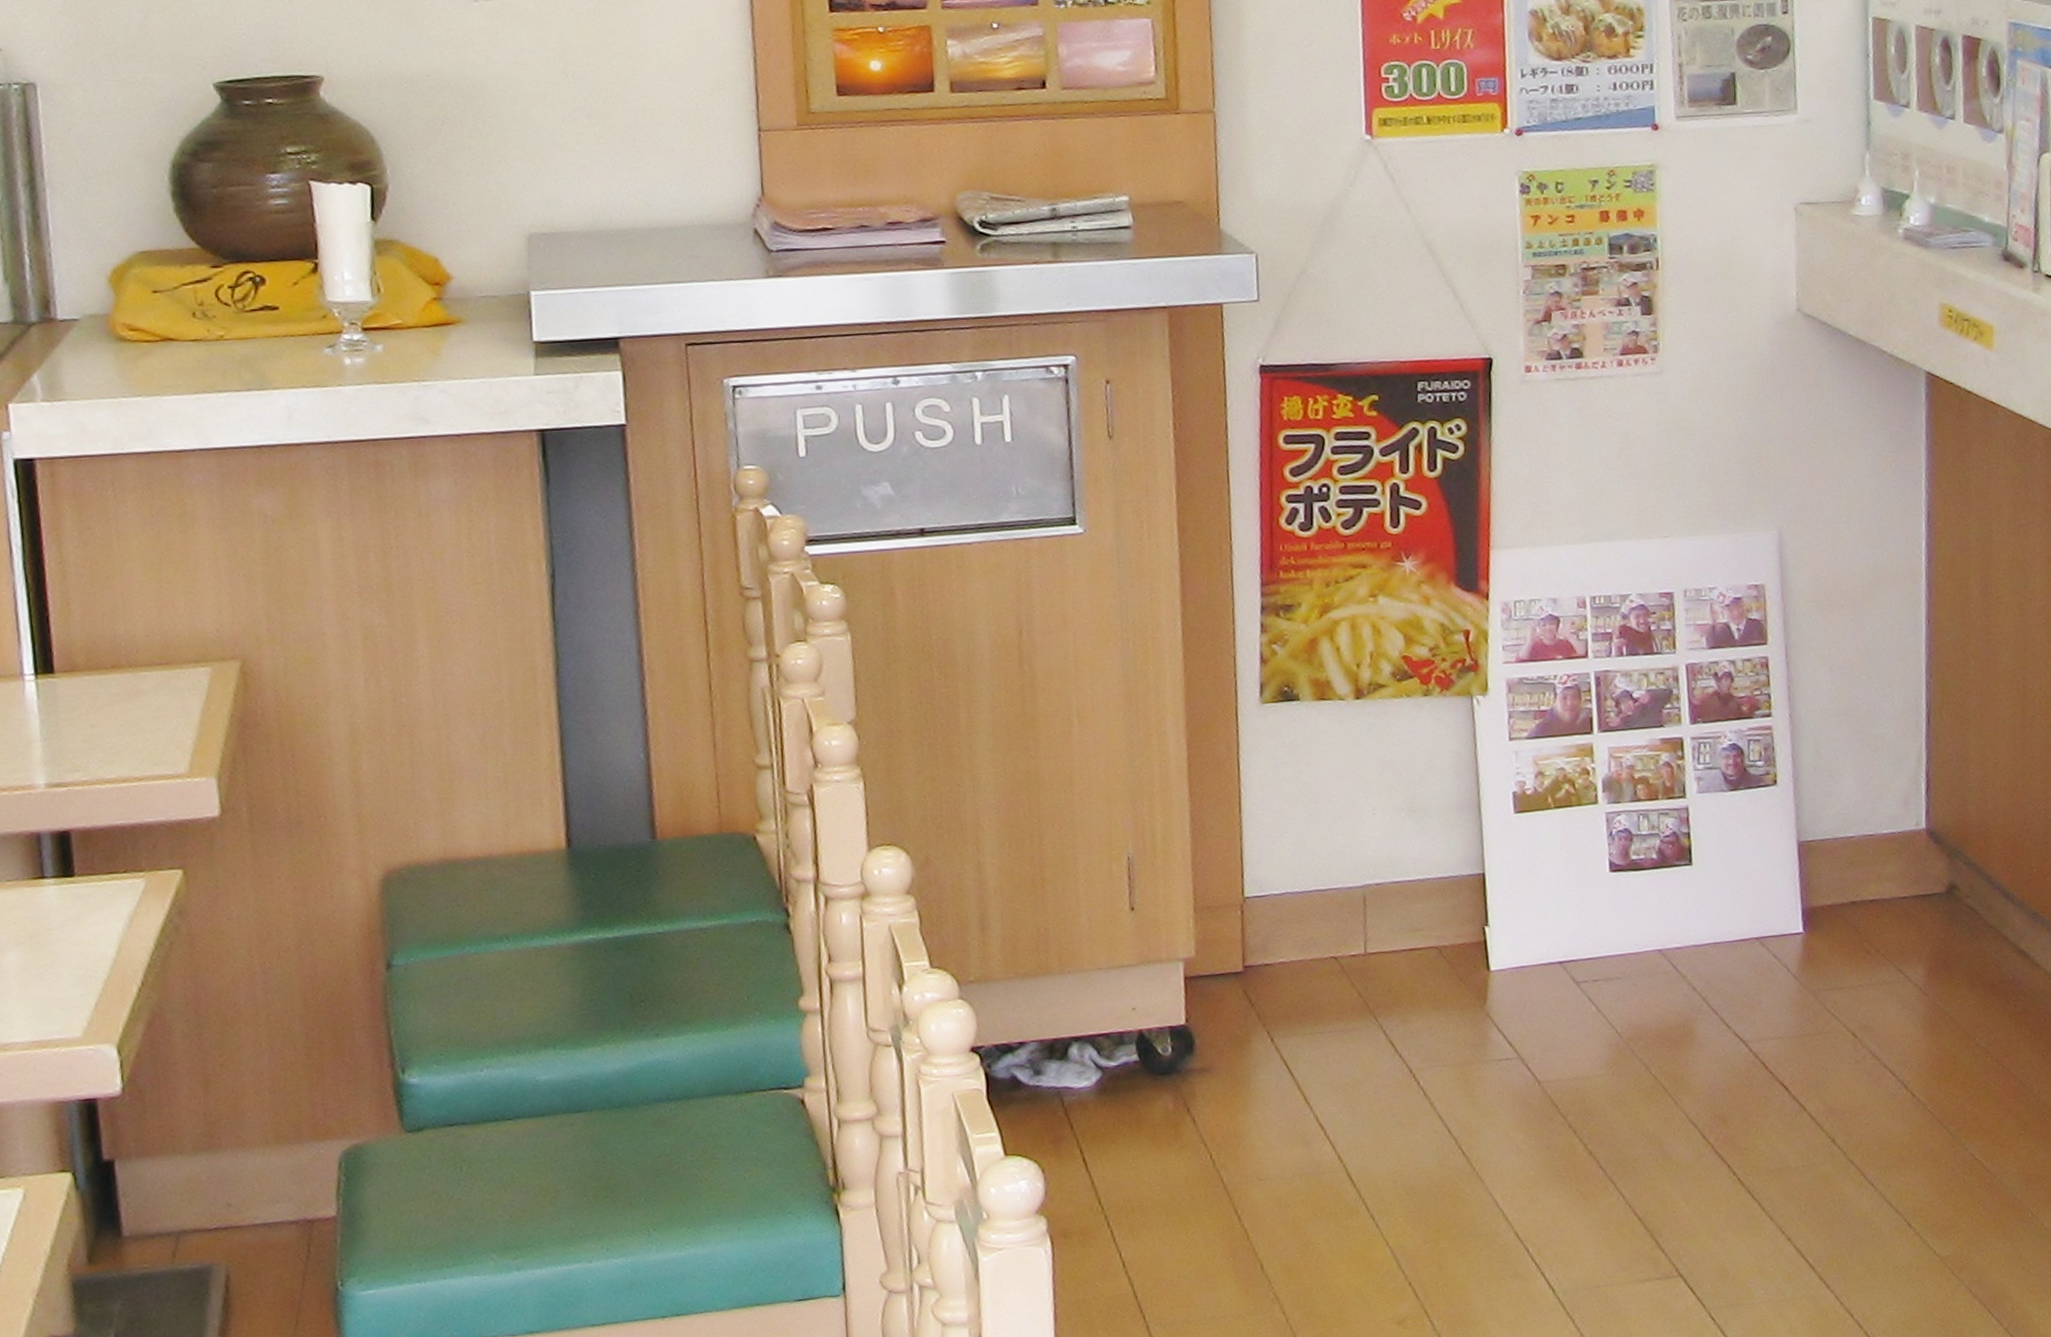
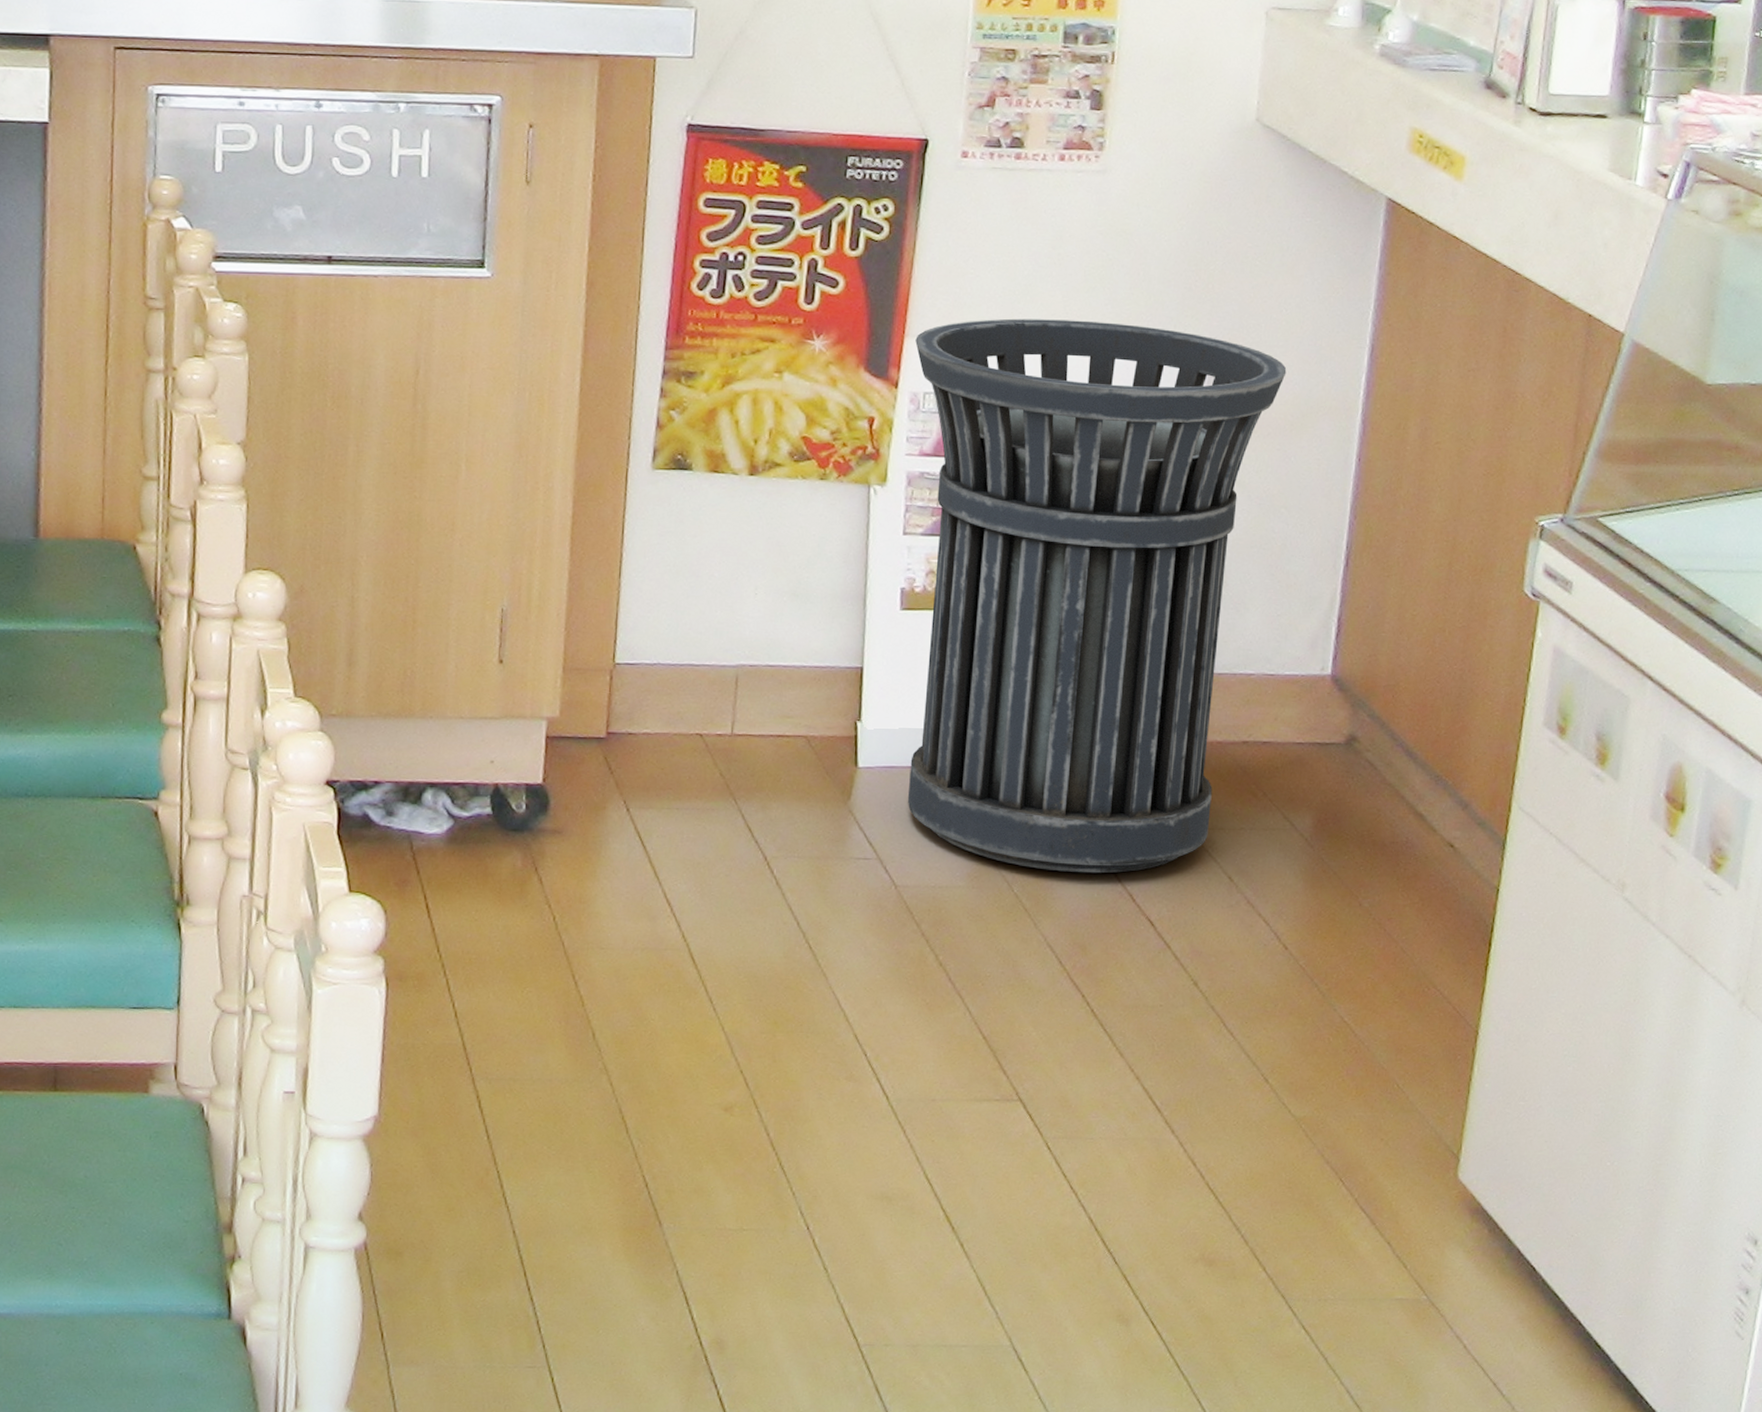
trash can: none [1500,515,1852,1049] -> present [907,318,1287,874]

